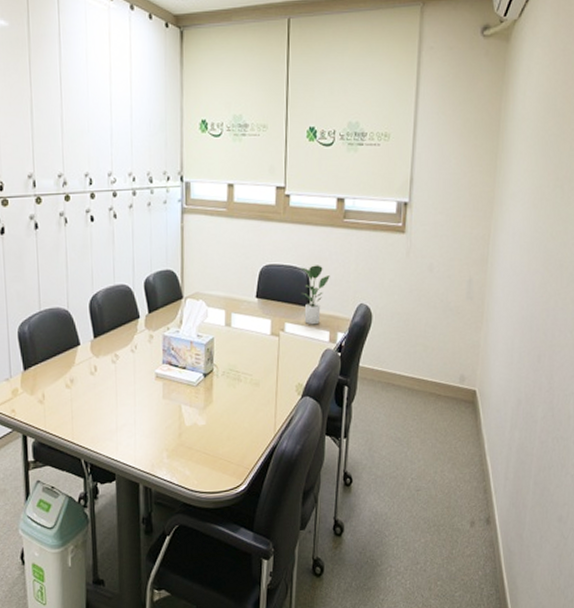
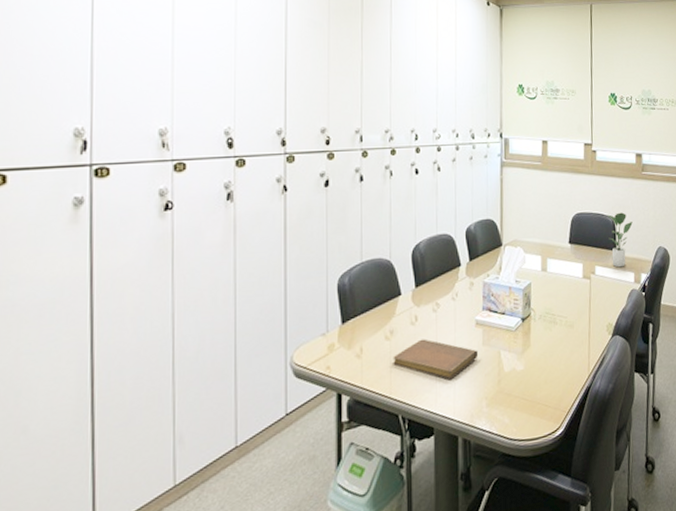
notebook: none [74,389,159,429] -> present [393,339,479,379]

